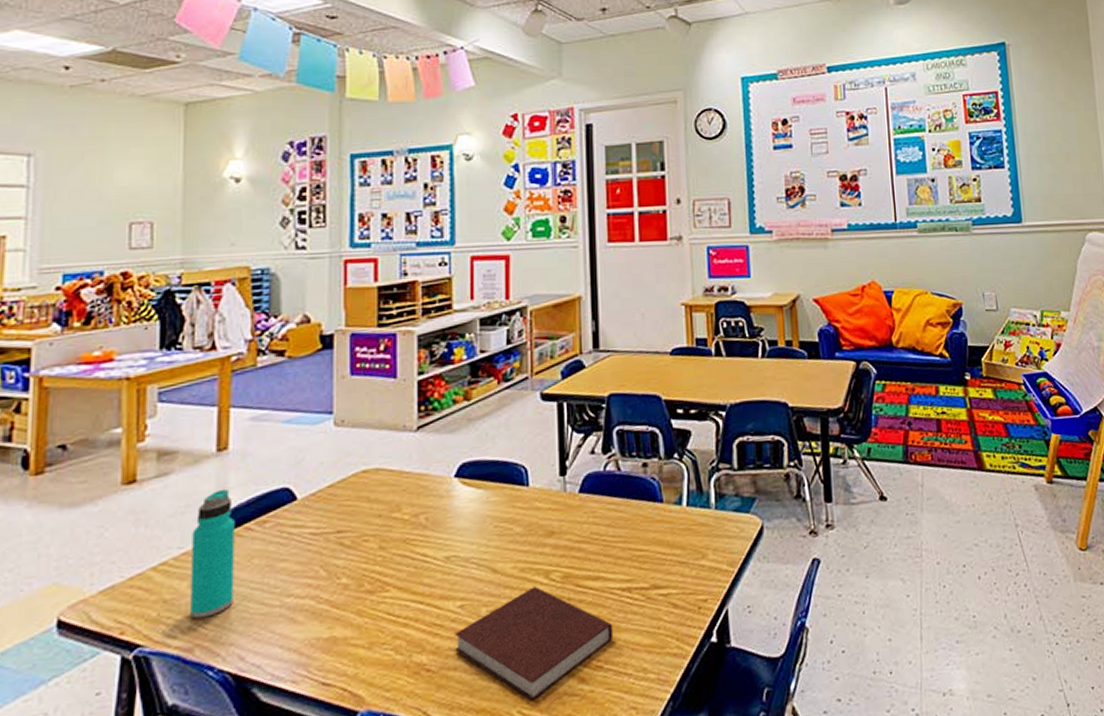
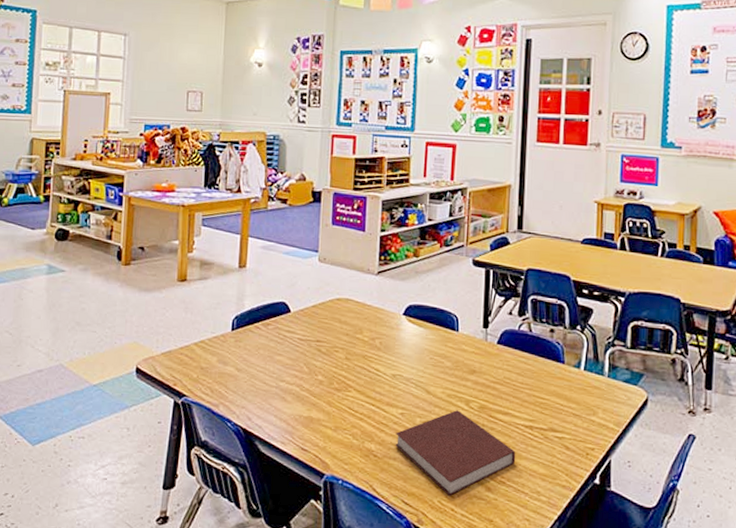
water bottle: present [190,488,235,619] -> none [217,295,249,385]

